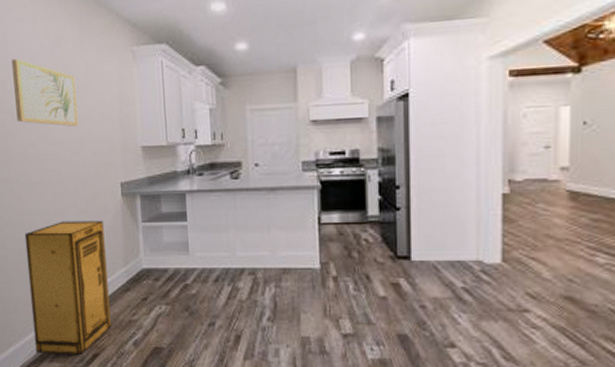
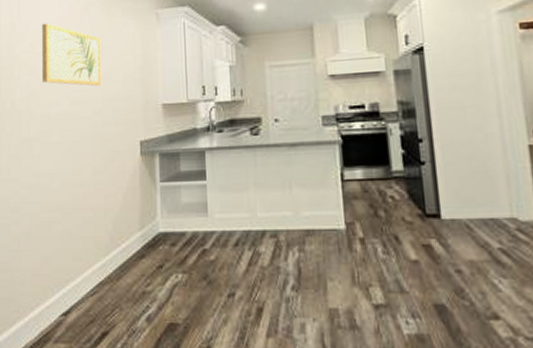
storage cabinet: present [24,220,111,355] -> none [39,181,123,333]

